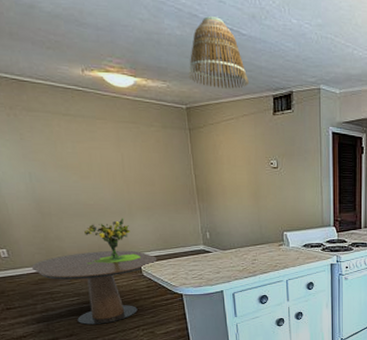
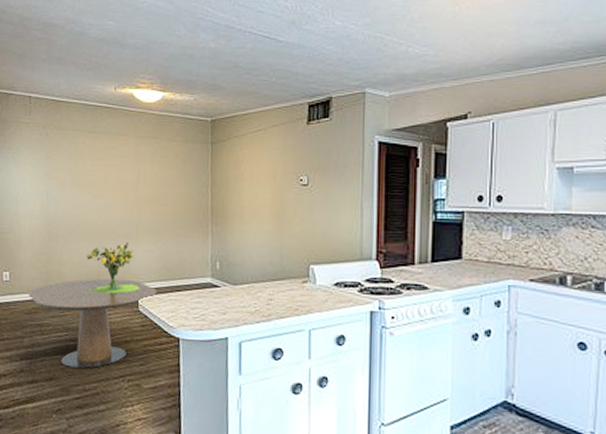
lamp shade: present [188,15,249,89] -> none [217,25,282,98]

